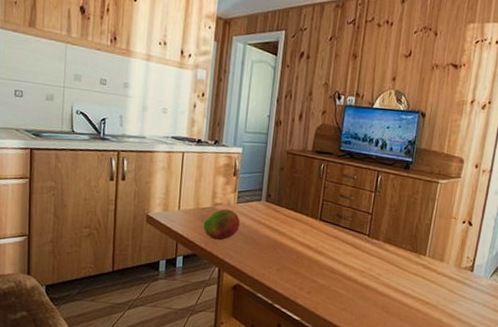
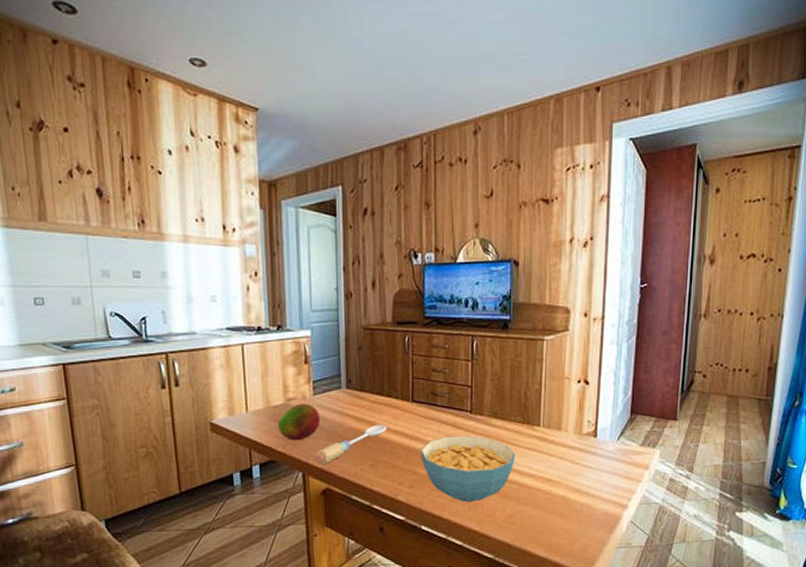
spoon: none [231,235,296,264] -> present [315,424,388,465]
cereal bowl: none [321,253,402,313] -> present [420,436,516,502]

